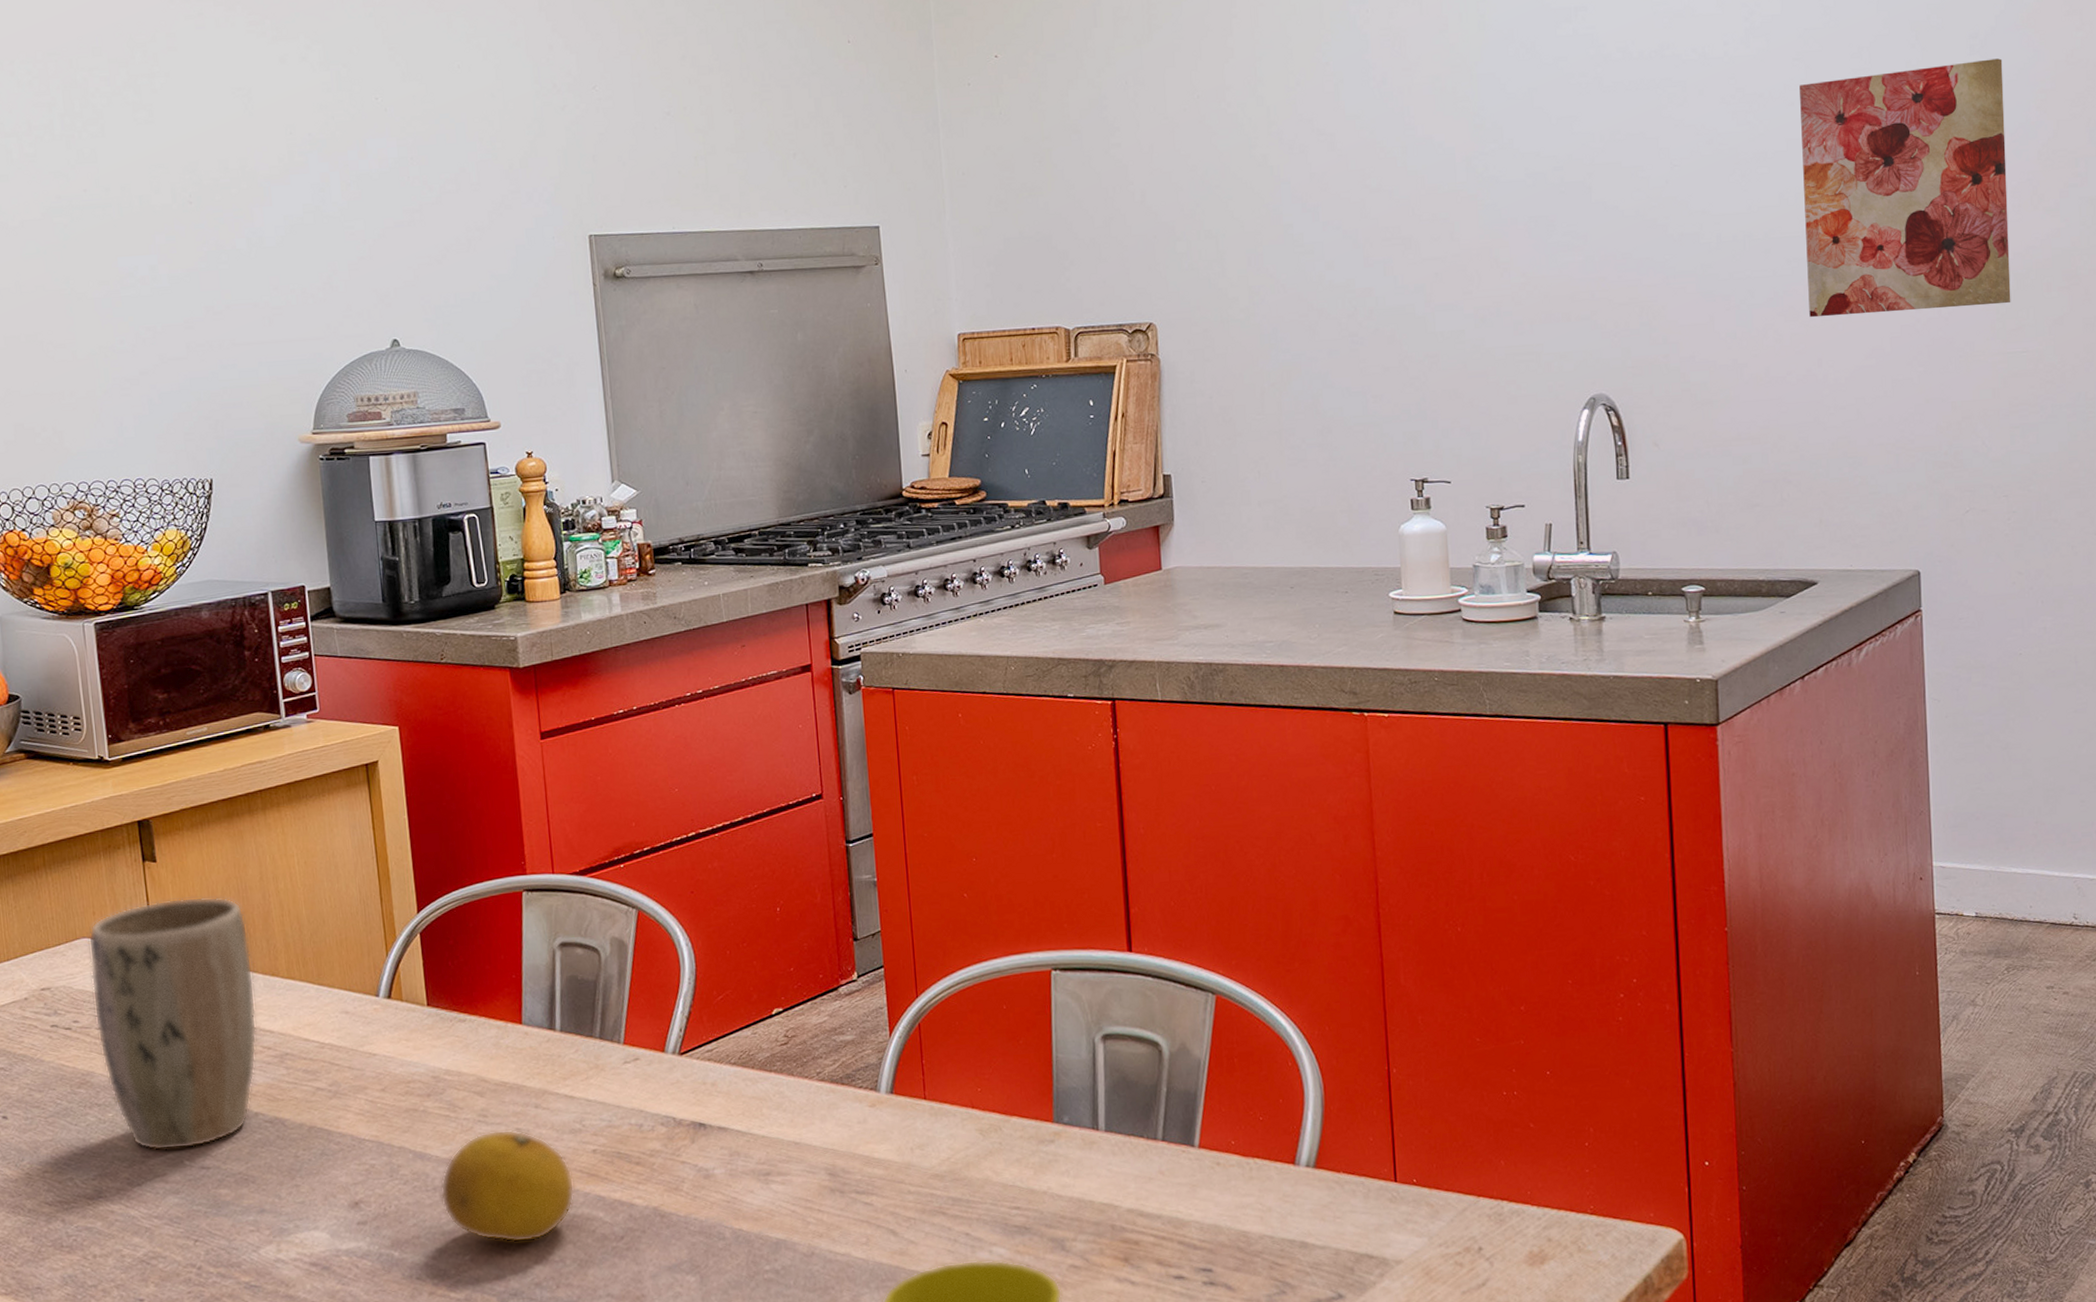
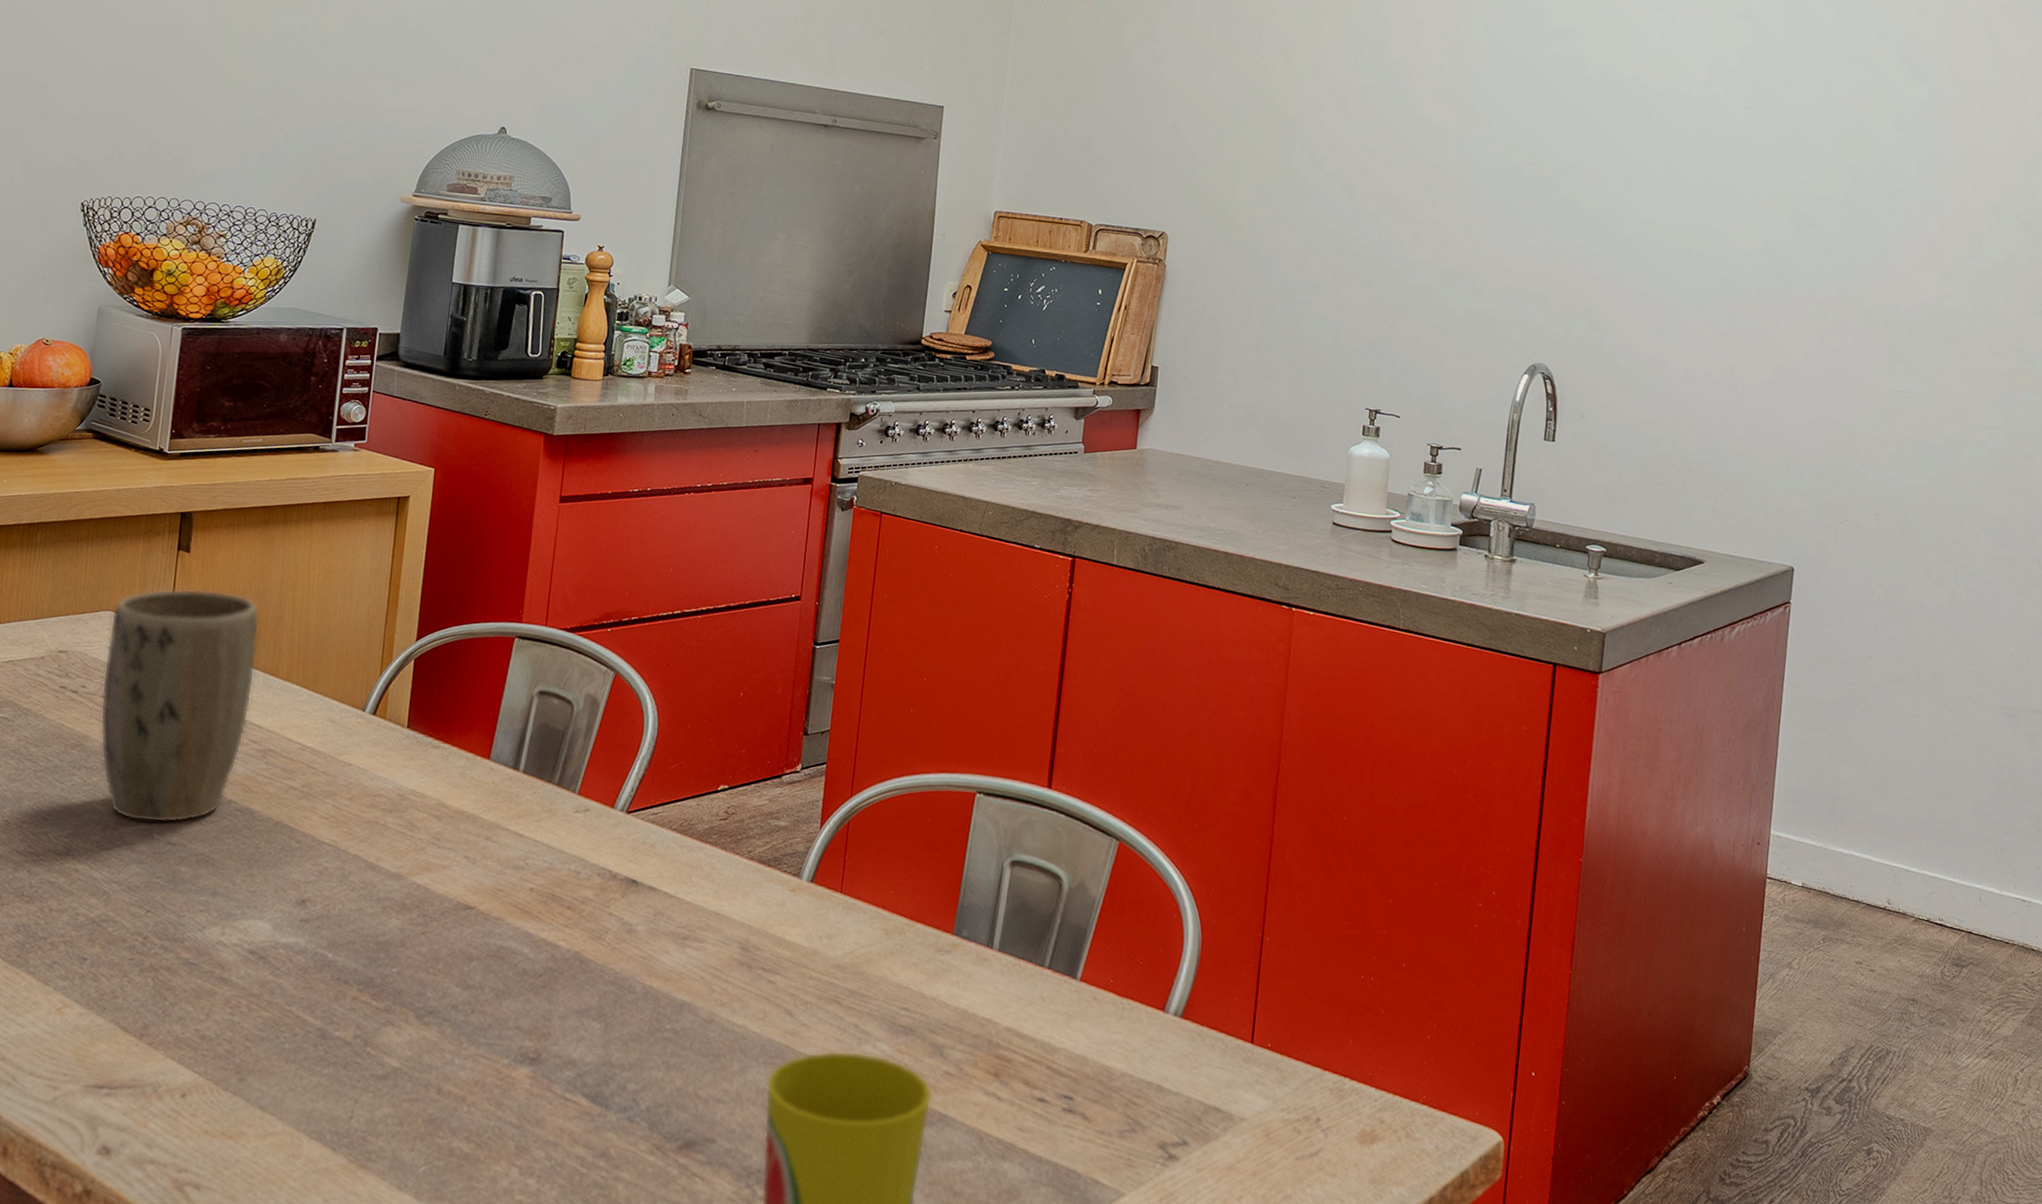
fruit: present [441,1129,575,1243] -> none [382,854,508,965]
wall art: present [1799,58,2011,318] -> none [1729,130,1921,348]

